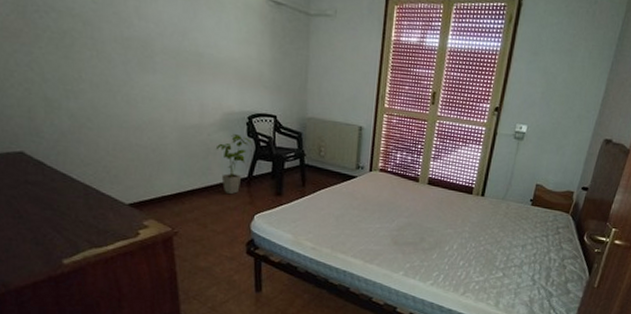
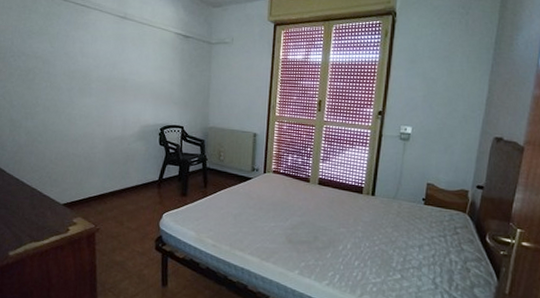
house plant: present [215,134,252,195] -> none [133,143,163,196]

